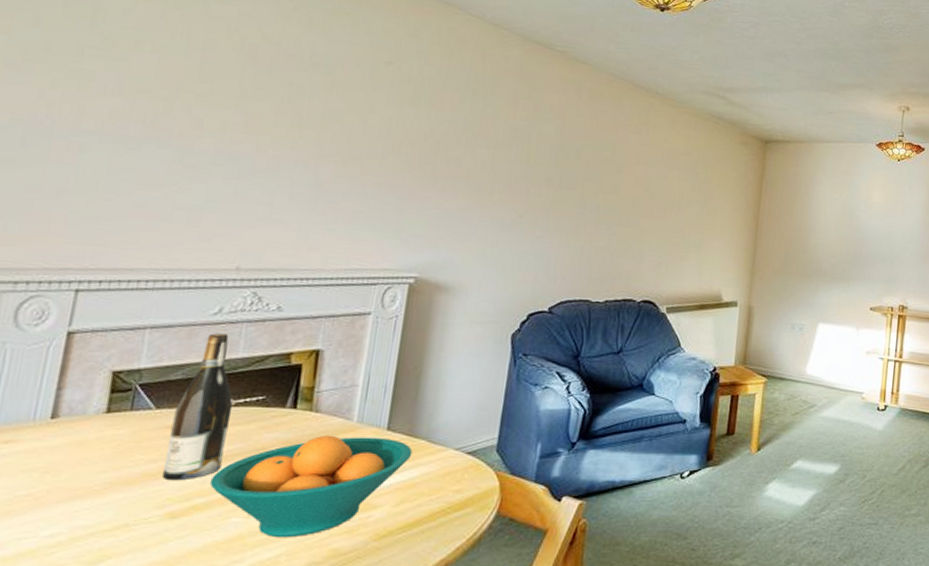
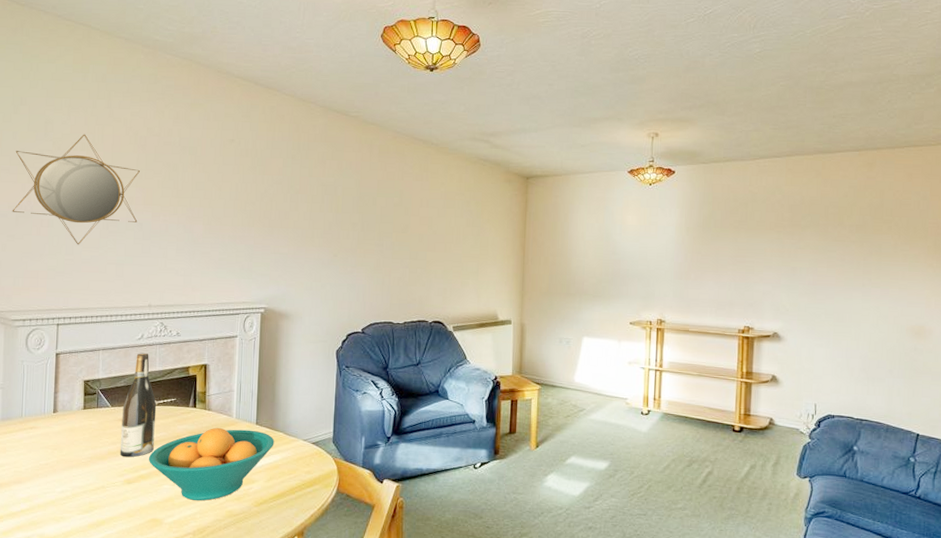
home mirror: none [16,31,245,181] -> present [12,134,141,245]

